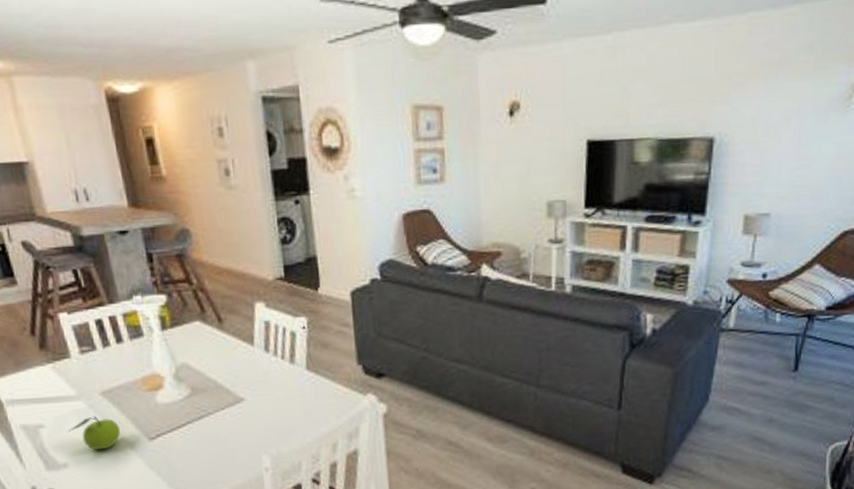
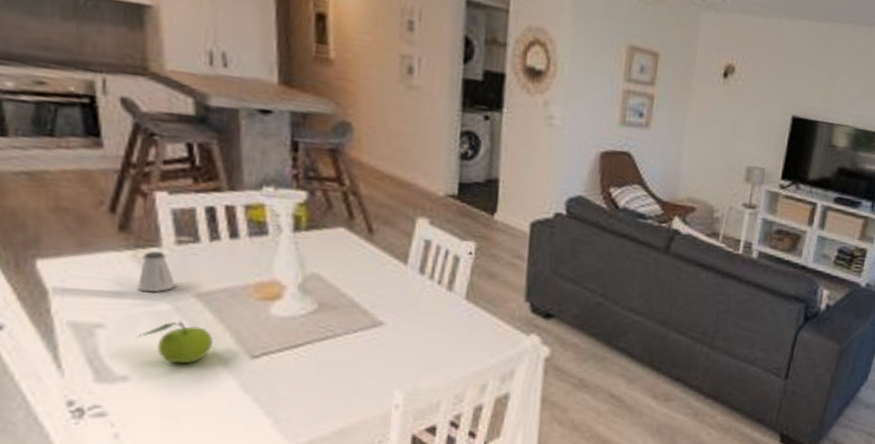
saltshaker: none [59,361,87,396] -> present [137,251,176,293]

